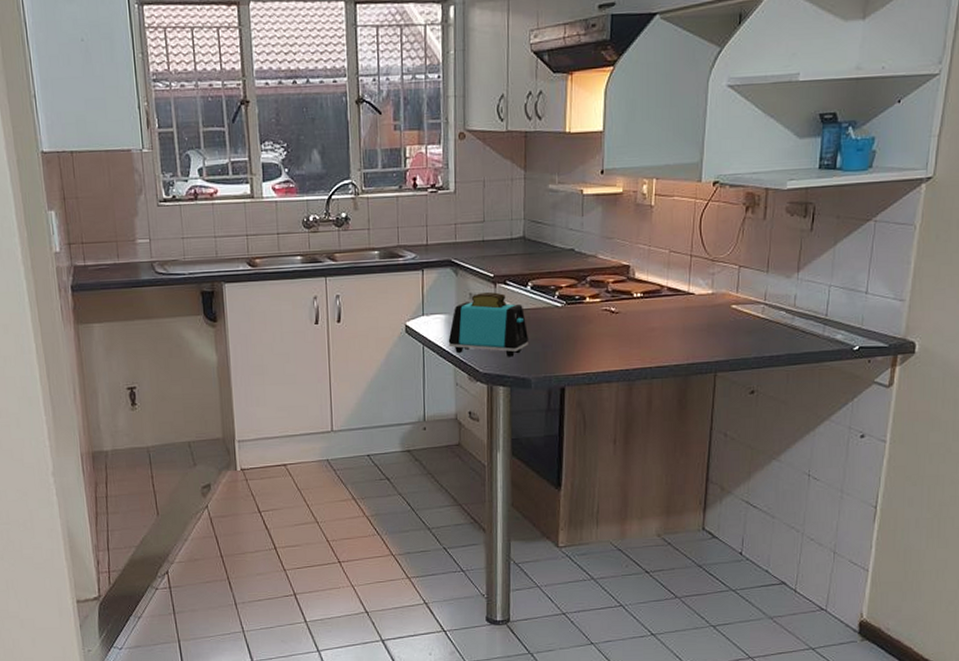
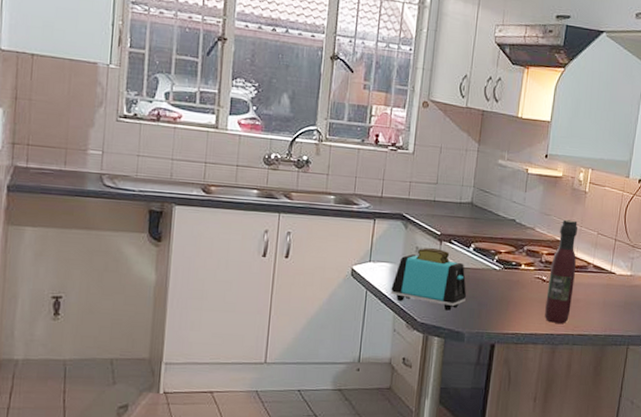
wine bottle: none [617,240,647,357] -> present [545,219,578,324]

